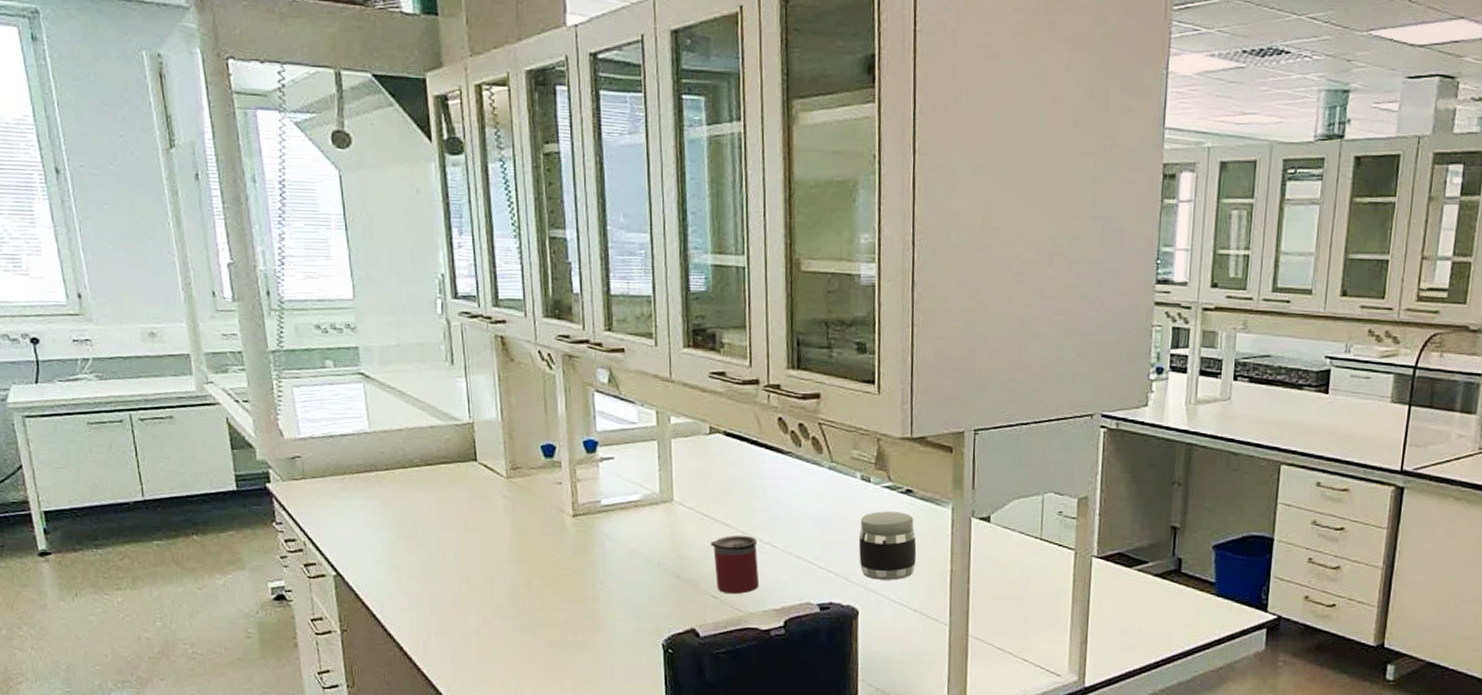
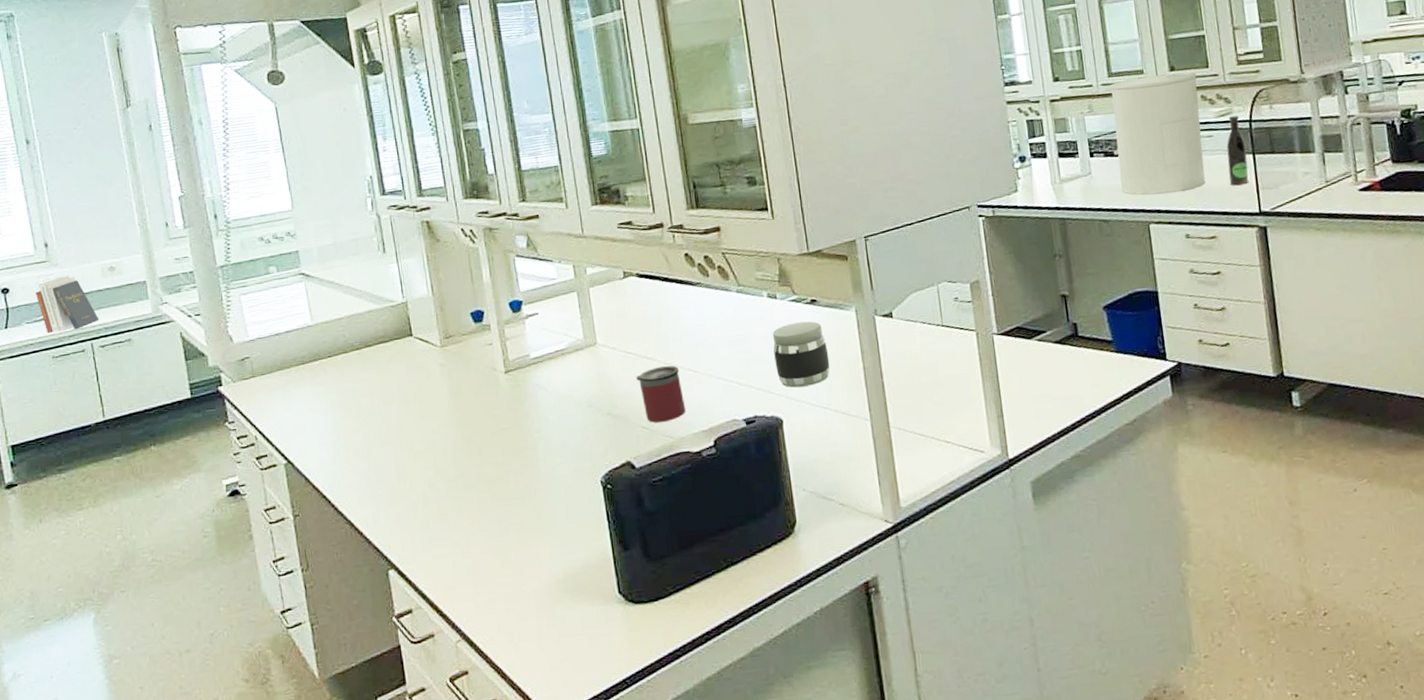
books: none [67,334,139,397] -> present [35,275,99,333]
container: none [1259,297,1369,435] -> present [1110,72,1206,195]
bottle: none [1376,359,1405,438] -> present [1226,116,1249,186]

